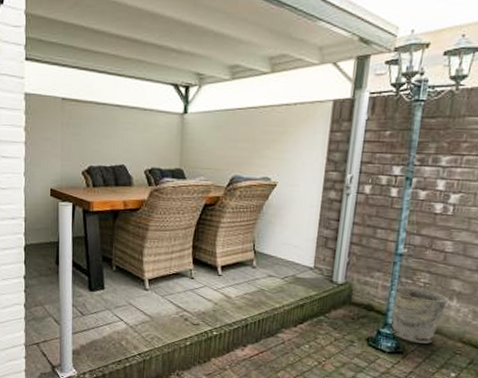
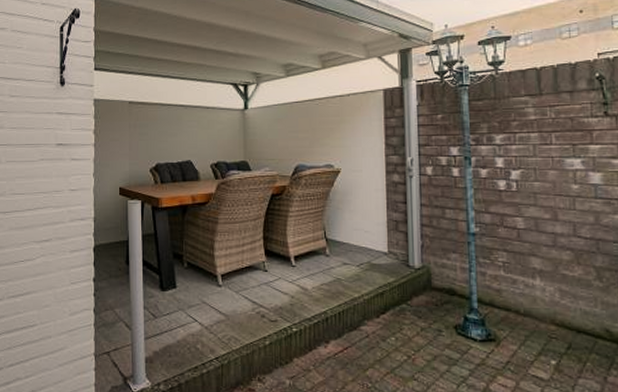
bucket: present [387,286,449,344] -> none [466,267,532,328]

